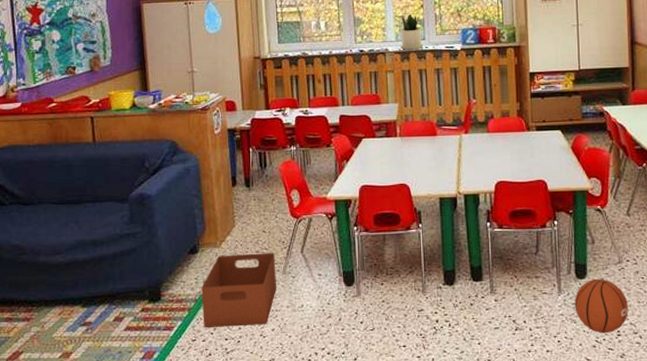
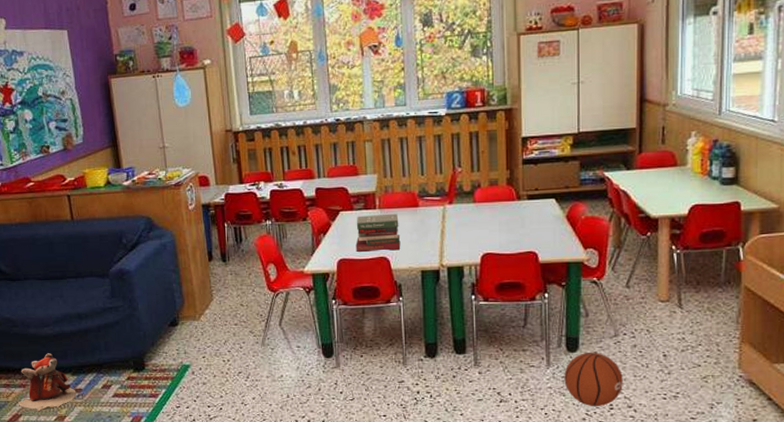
stuffed animal: none [20,283,85,348] -> present [18,353,76,412]
storage basket: present [201,253,277,327] -> none [183,325,257,395]
books: none [377,141,420,178] -> present [355,213,401,252]
planter: present [399,13,424,51] -> none [378,77,405,118]

